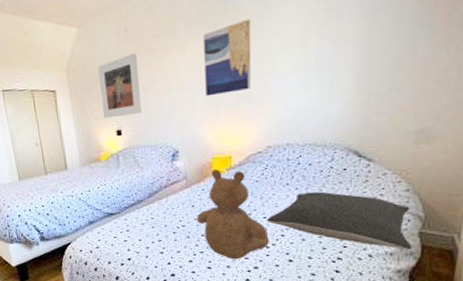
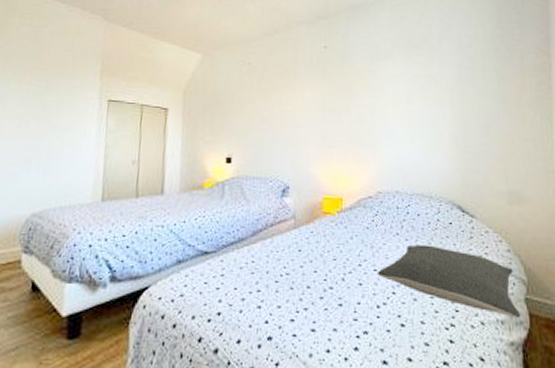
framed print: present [98,52,142,119] -> none [214,85,258,144]
teddy bear: present [197,169,269,260] -> none [303,211,380,321]
wall art: present [203,18,252,97] -> none [320,73,364,136]

